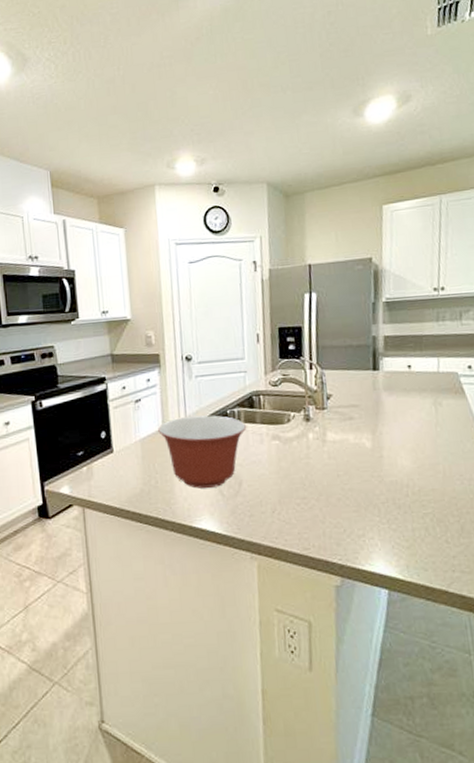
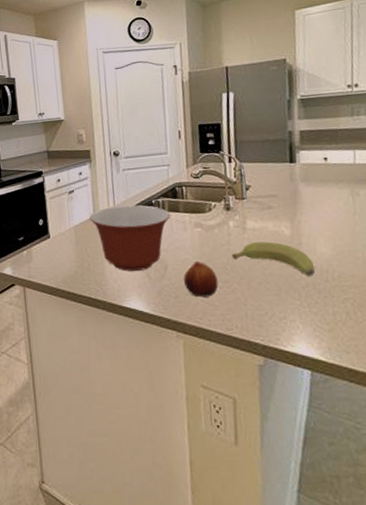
fruit: none [259,477,296,515] -> present [184,262,219,297]
banana: none [310,454,395,490] -> present [232,241,315,276]

